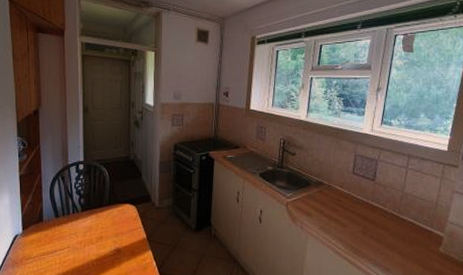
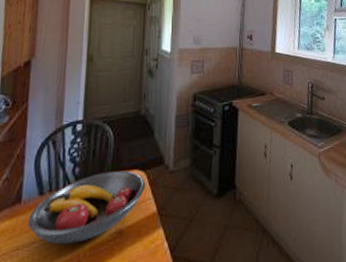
fruit bowl: none [49,204,137,255] -> present [27,170,146,245]

